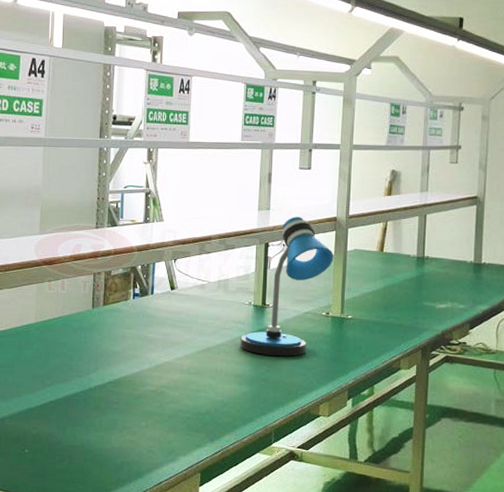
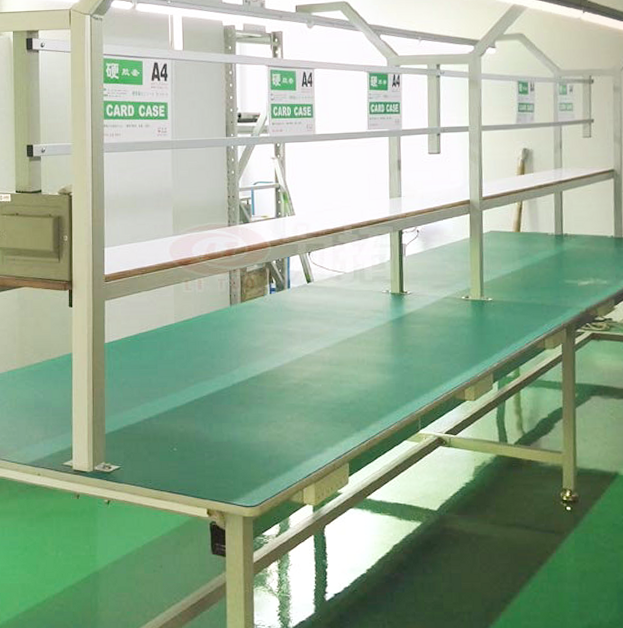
desk lamp: present [240,216,334,357] -> none [380,202,470,343]

